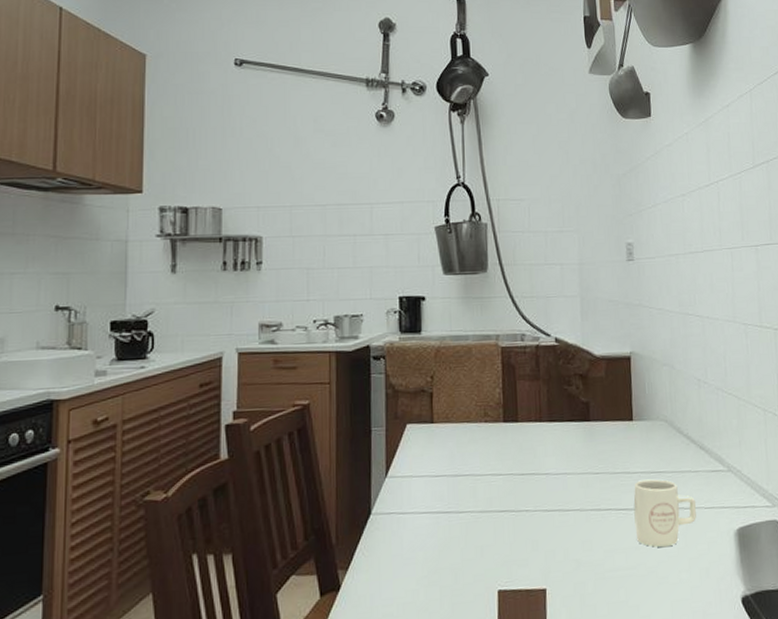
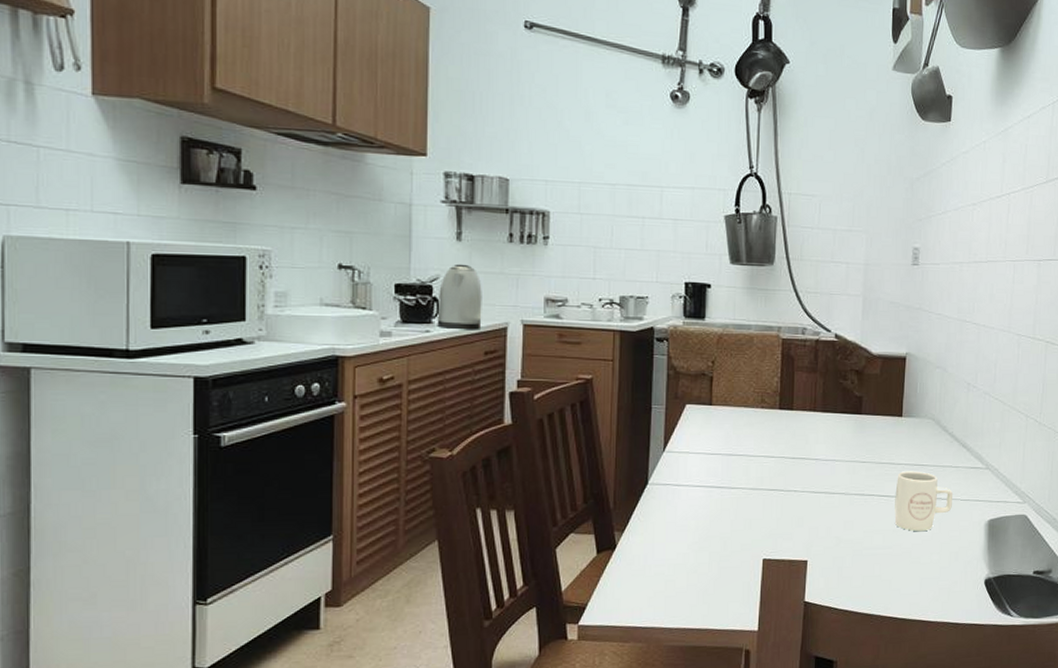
kettle: none [152,296,197,364] -> present [437,264,482,330]

